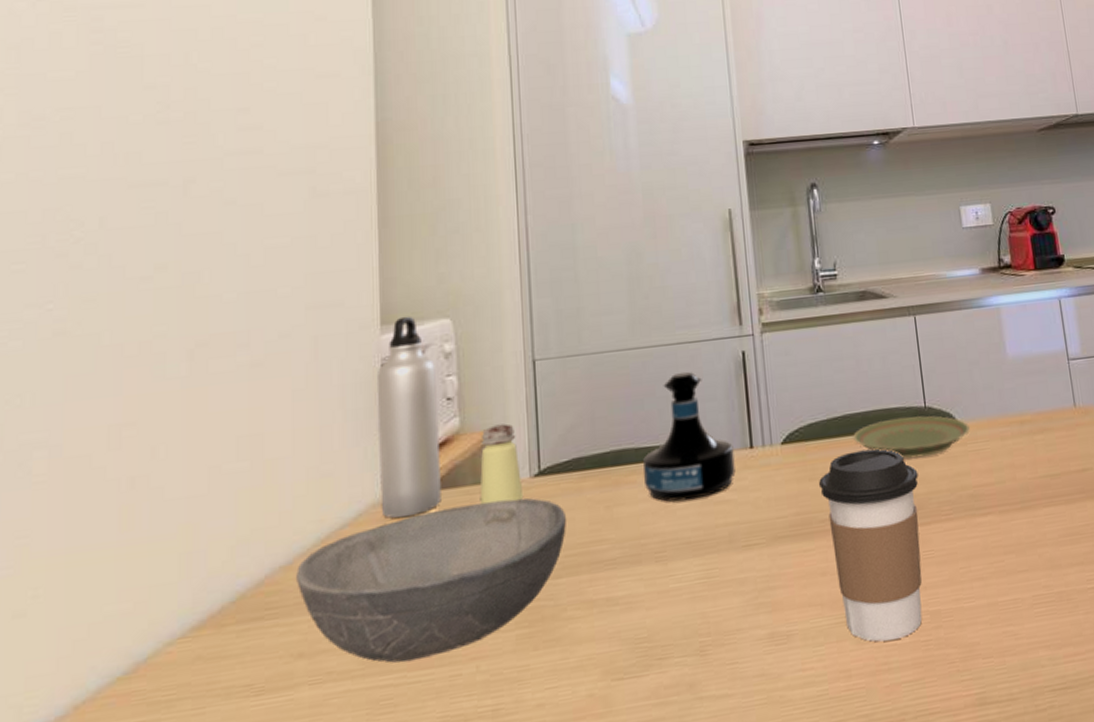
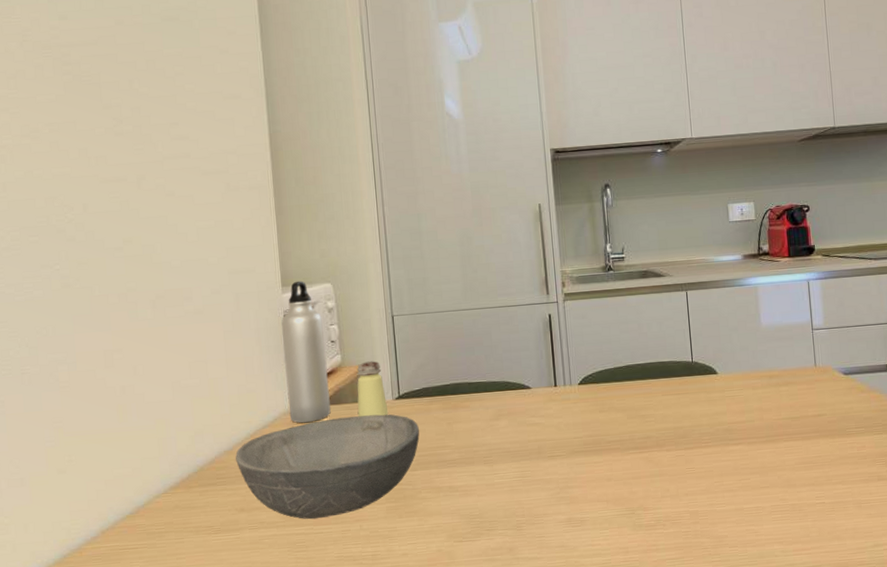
tequila bottle: present [643,371,735,502] -> none [474,328,543,422]
coffee cup: present [818,449,923,642] -> none [606,391,685,530]
plate: present [853,415,970,459] -> none [634,368,728,400]

